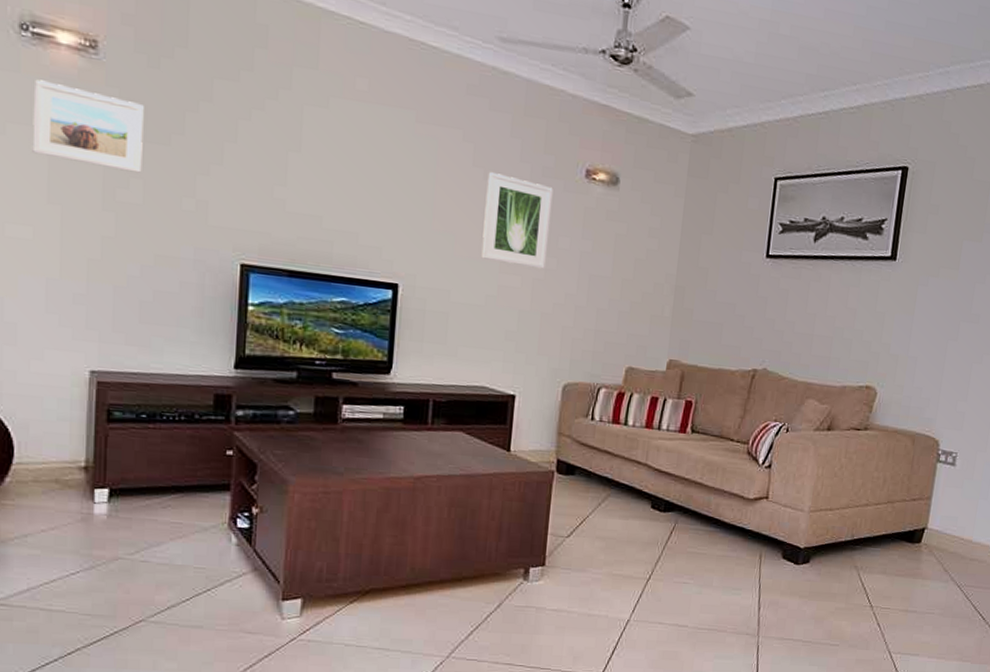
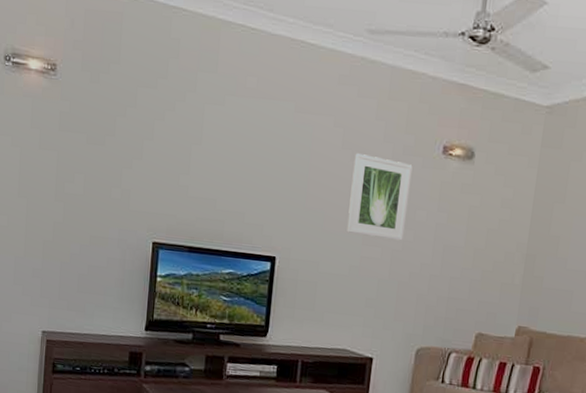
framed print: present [32,79,144,173] -> none [9,99,87,169]

